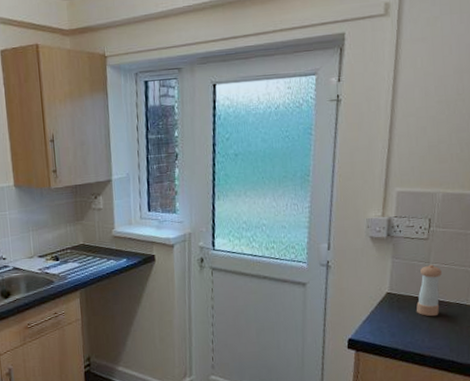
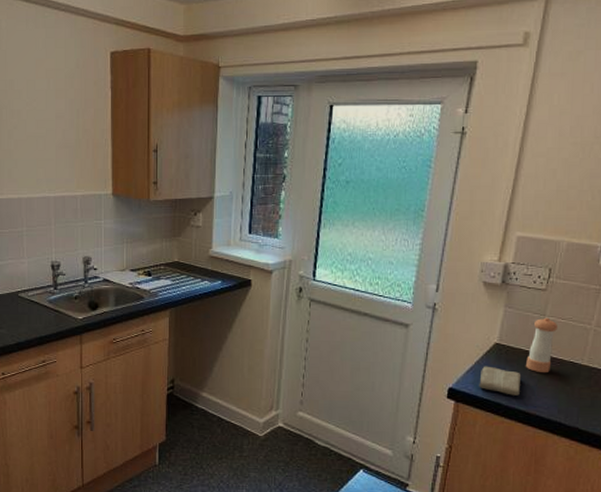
washcloth: none [375,314,414,340] -> present [479,366,522,396]

